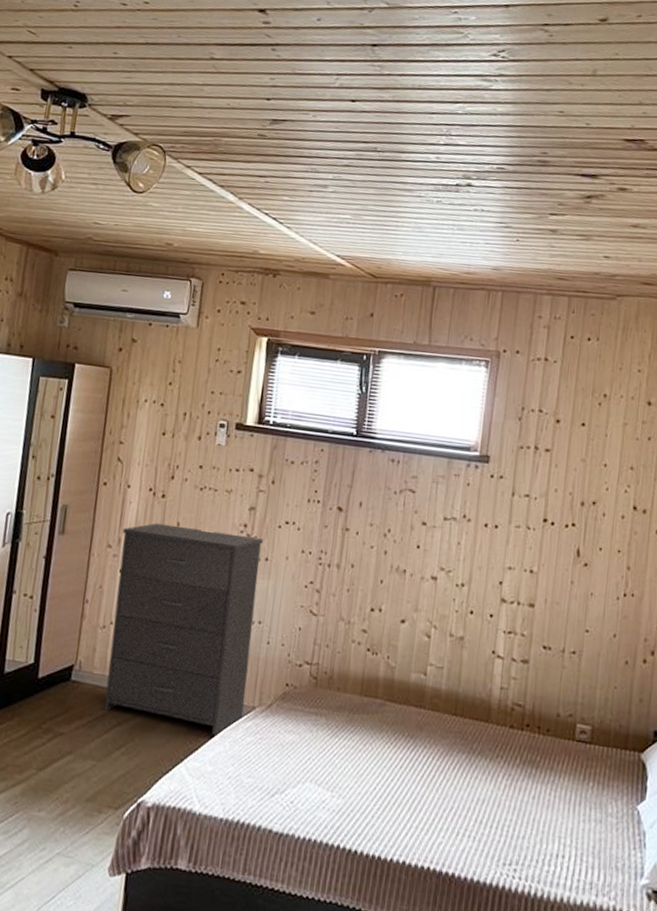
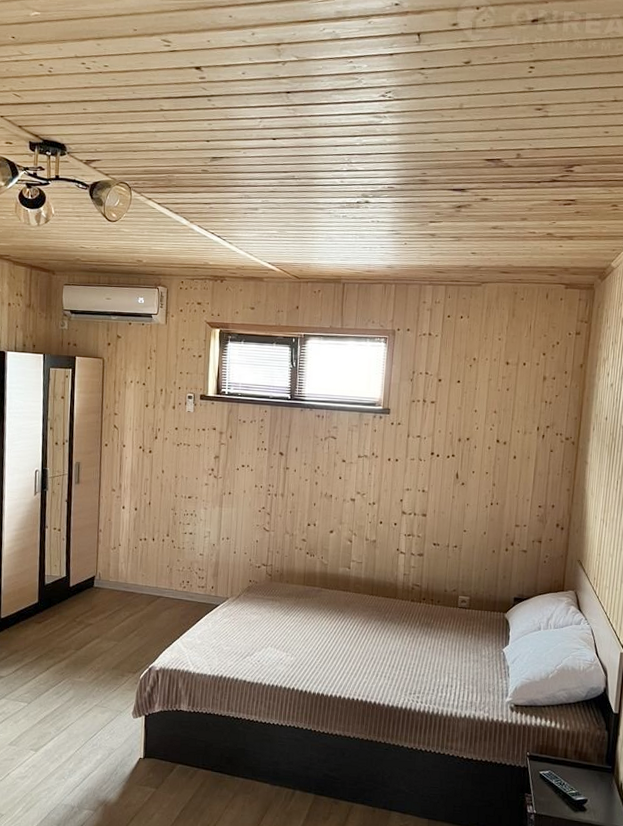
dresser: present [103,523,263,736] -> none [119,471,226,620]

